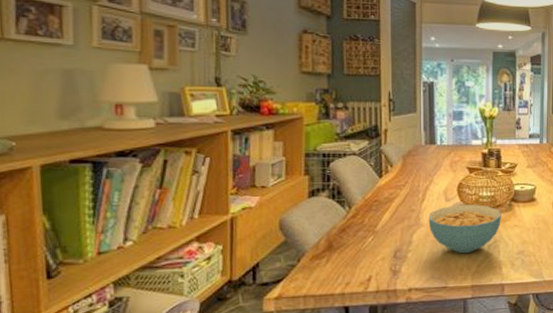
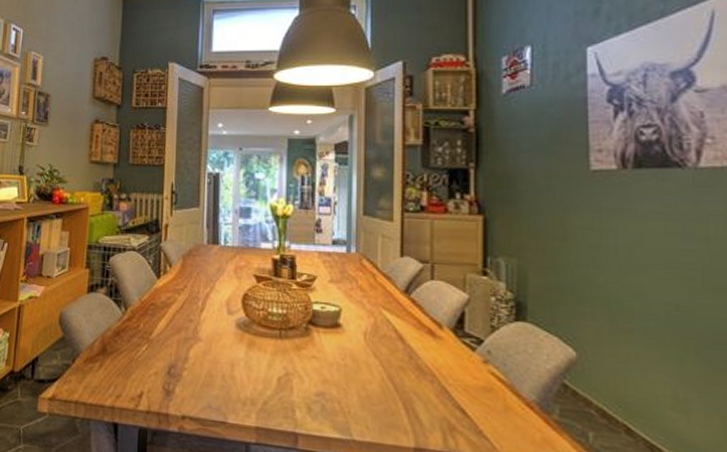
cereal bowl: present [428,204,502,254] -> none [207,320,296,384]

